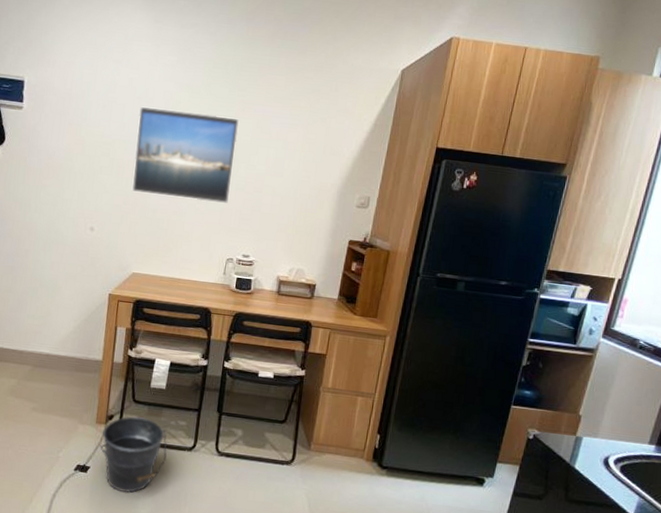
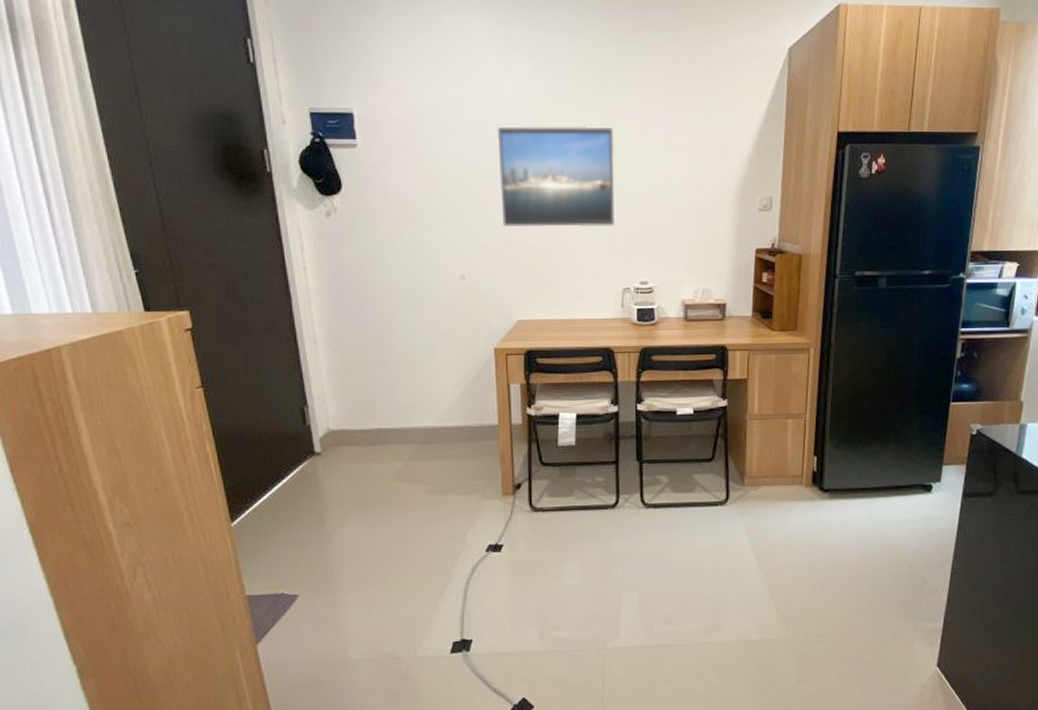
bucket: present [100,416,167,493] -> none [511,480,588,567]

